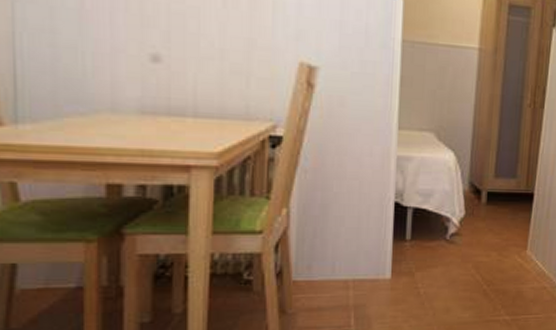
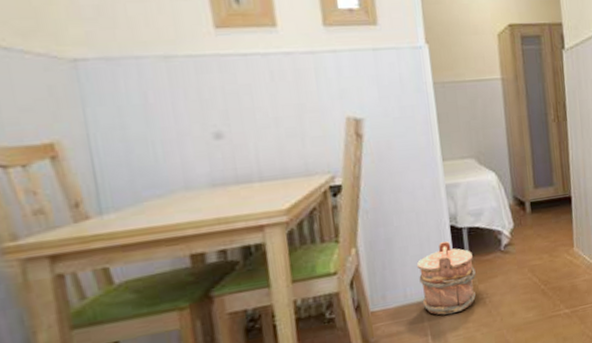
bucket: none [350,219,414,299] -> present [416,241,476,315]

